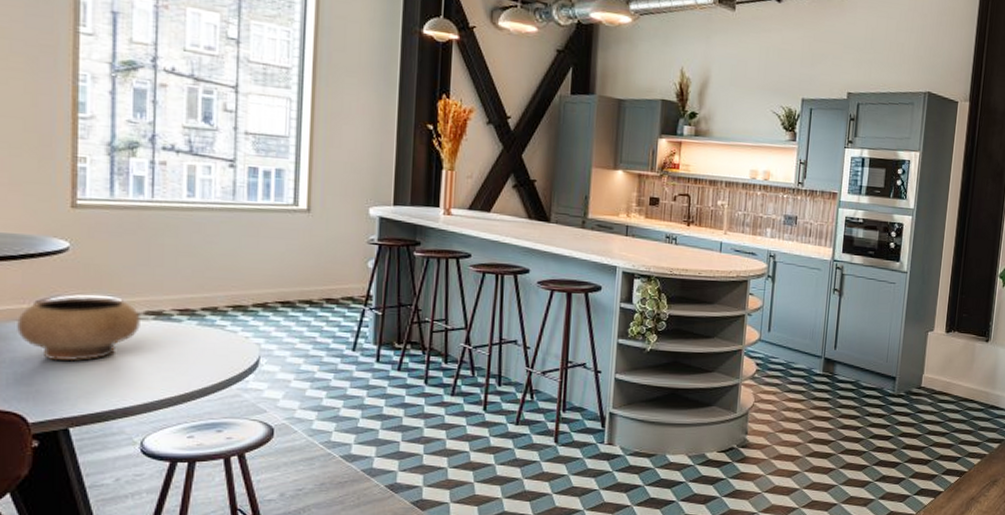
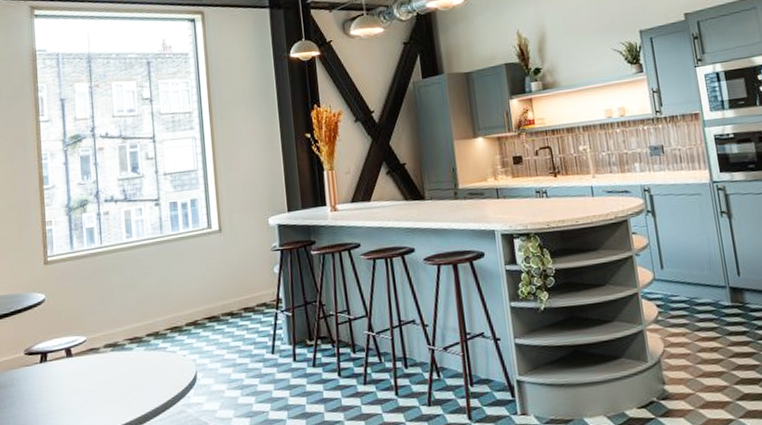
bowl: present [17,296,140,362] -> none [13,337,102,401]

